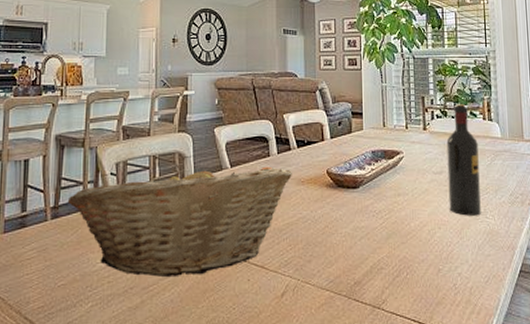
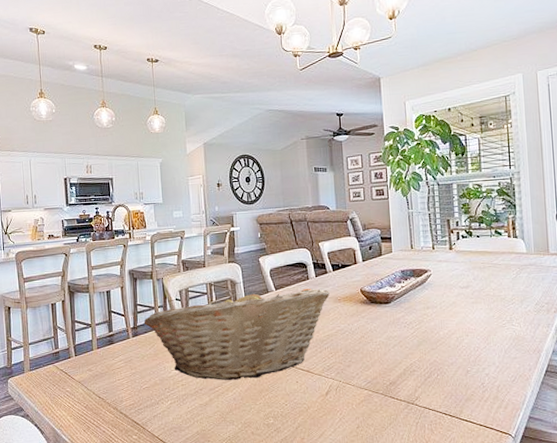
wine bottle: present [446,104,481,216] -> none [472,224,507,324]

